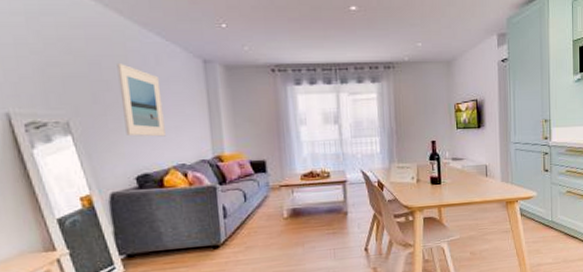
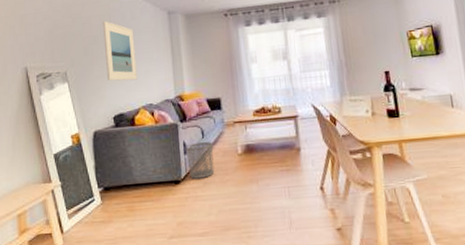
waste bin: none [226,205,258,243] -> present [186,142,215,179]

